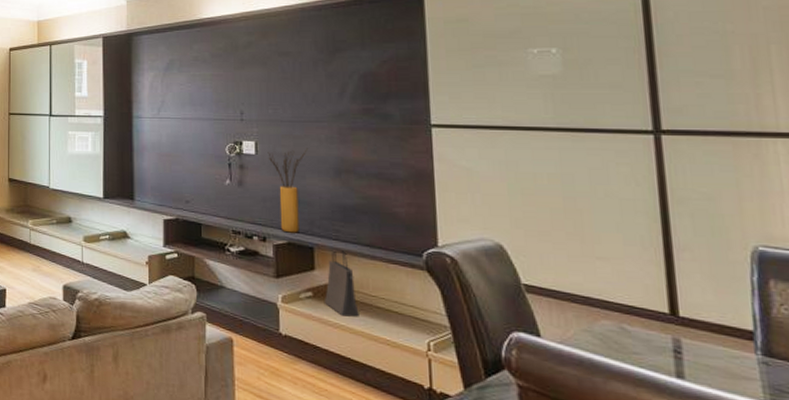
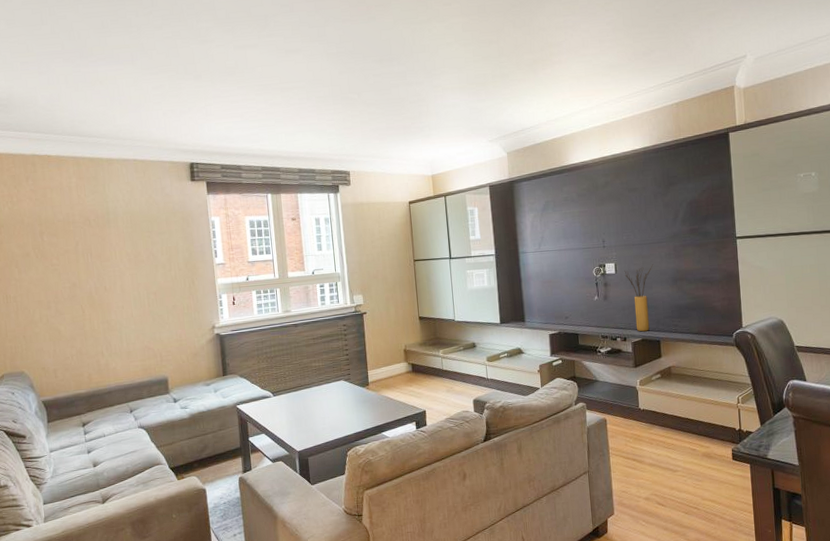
handbag: present [325,250,359,317] -> none [669,340,693,388]

